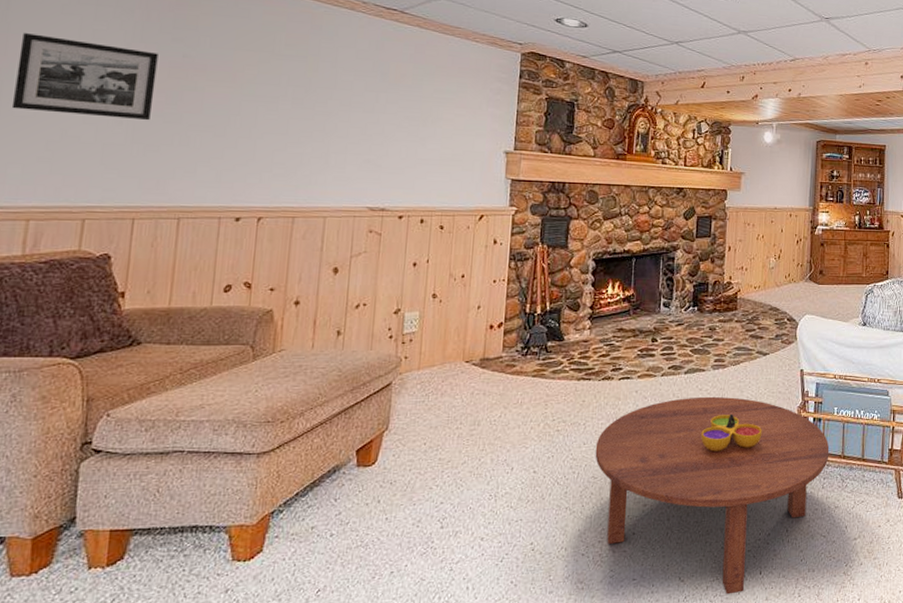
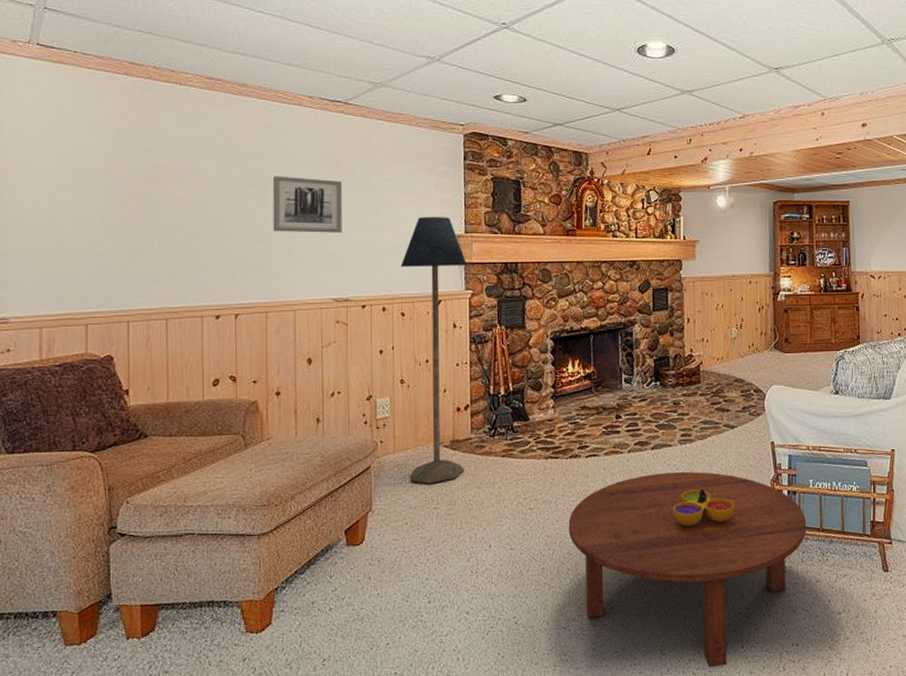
picture frame: present [11,33,158,121] -> none [15,155,133,229]
wall art: none [310,78,389,141] -> present [272,176,342,233]
floor lamp: none [434,130,513,403] -> present [400,216,467,484]

